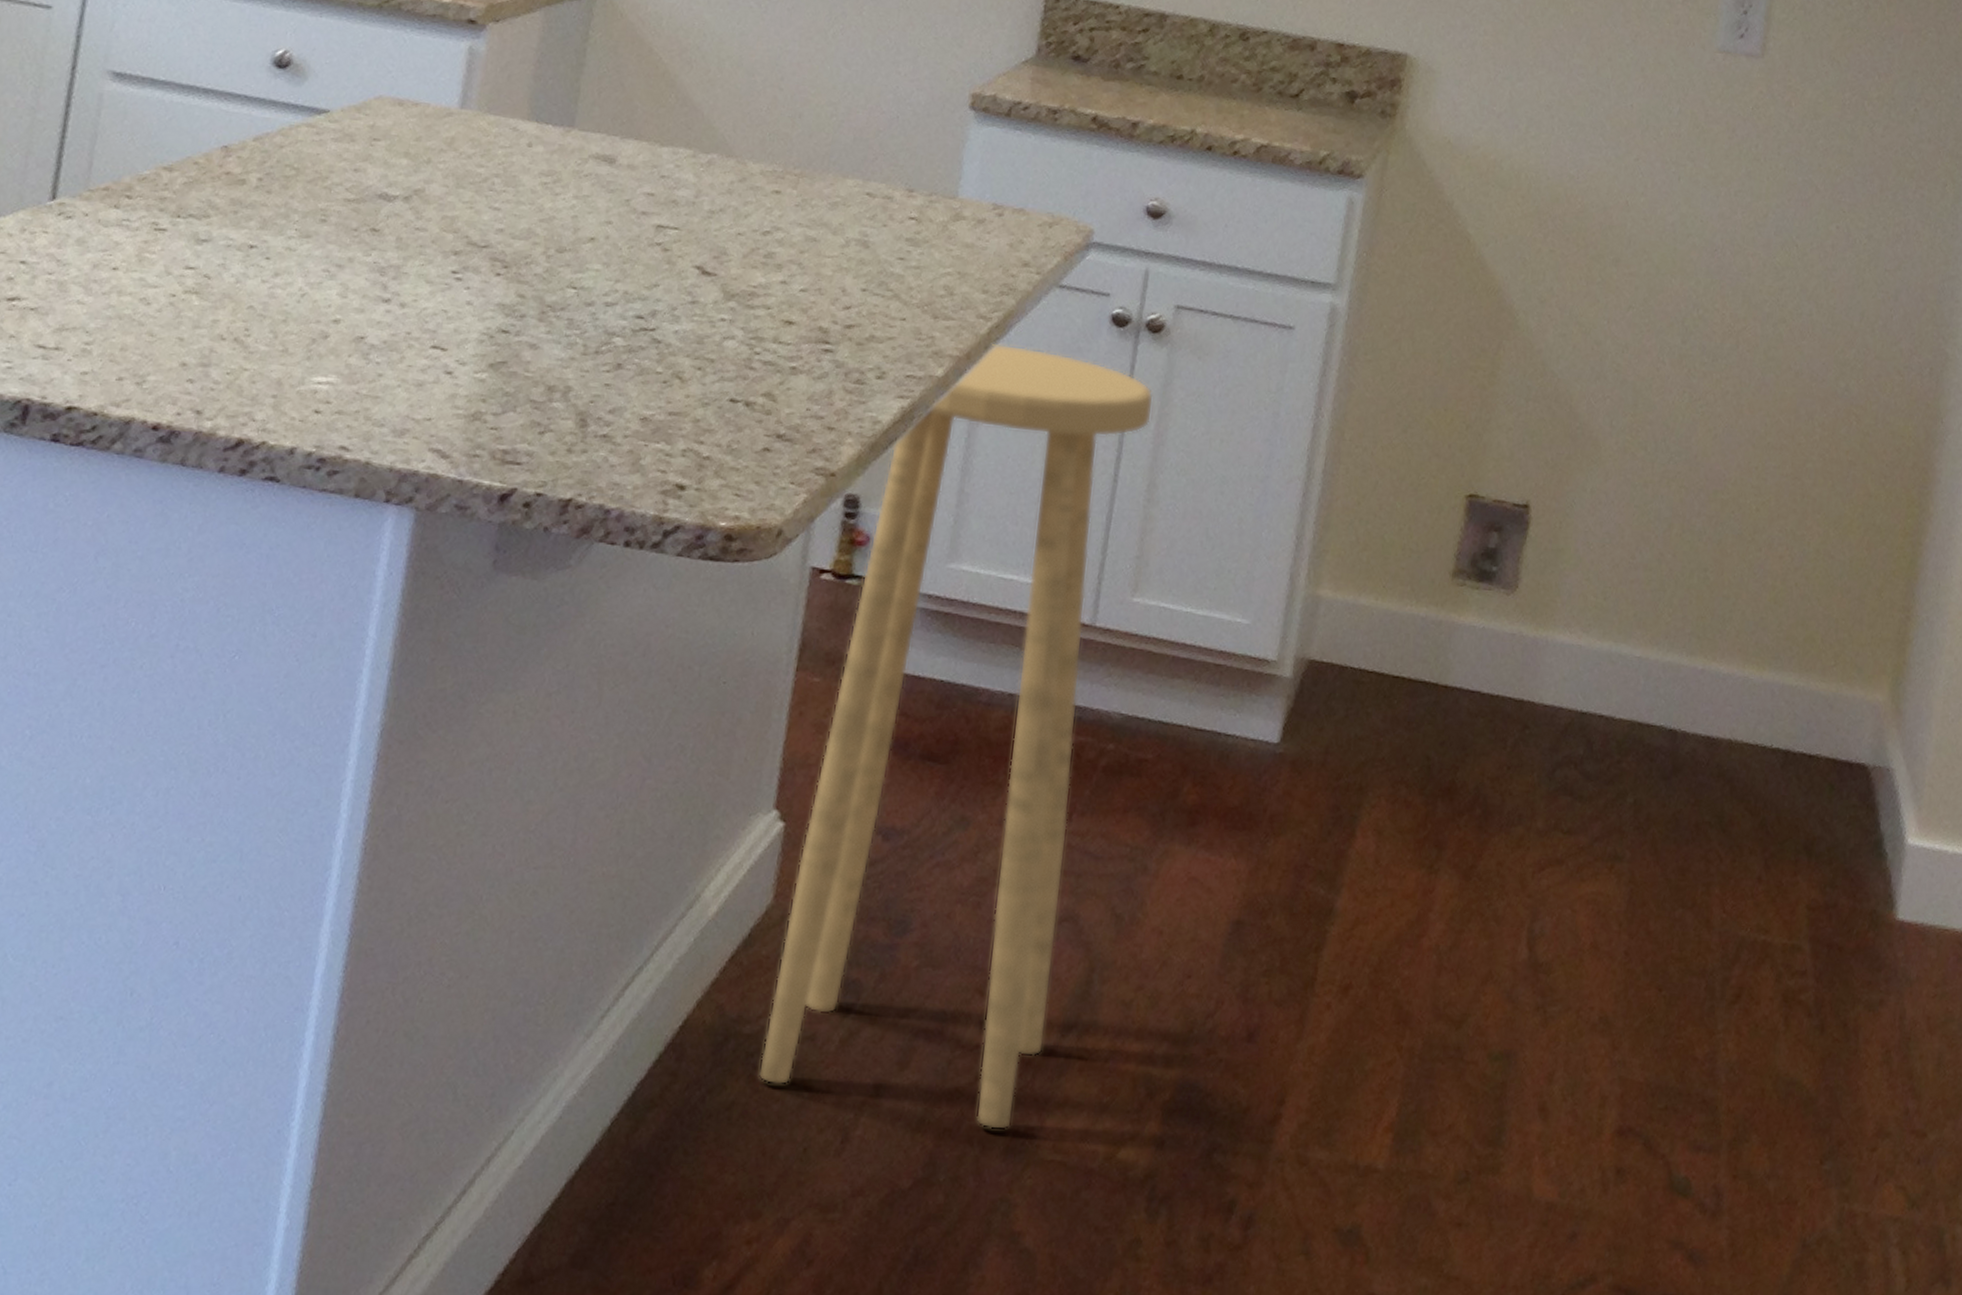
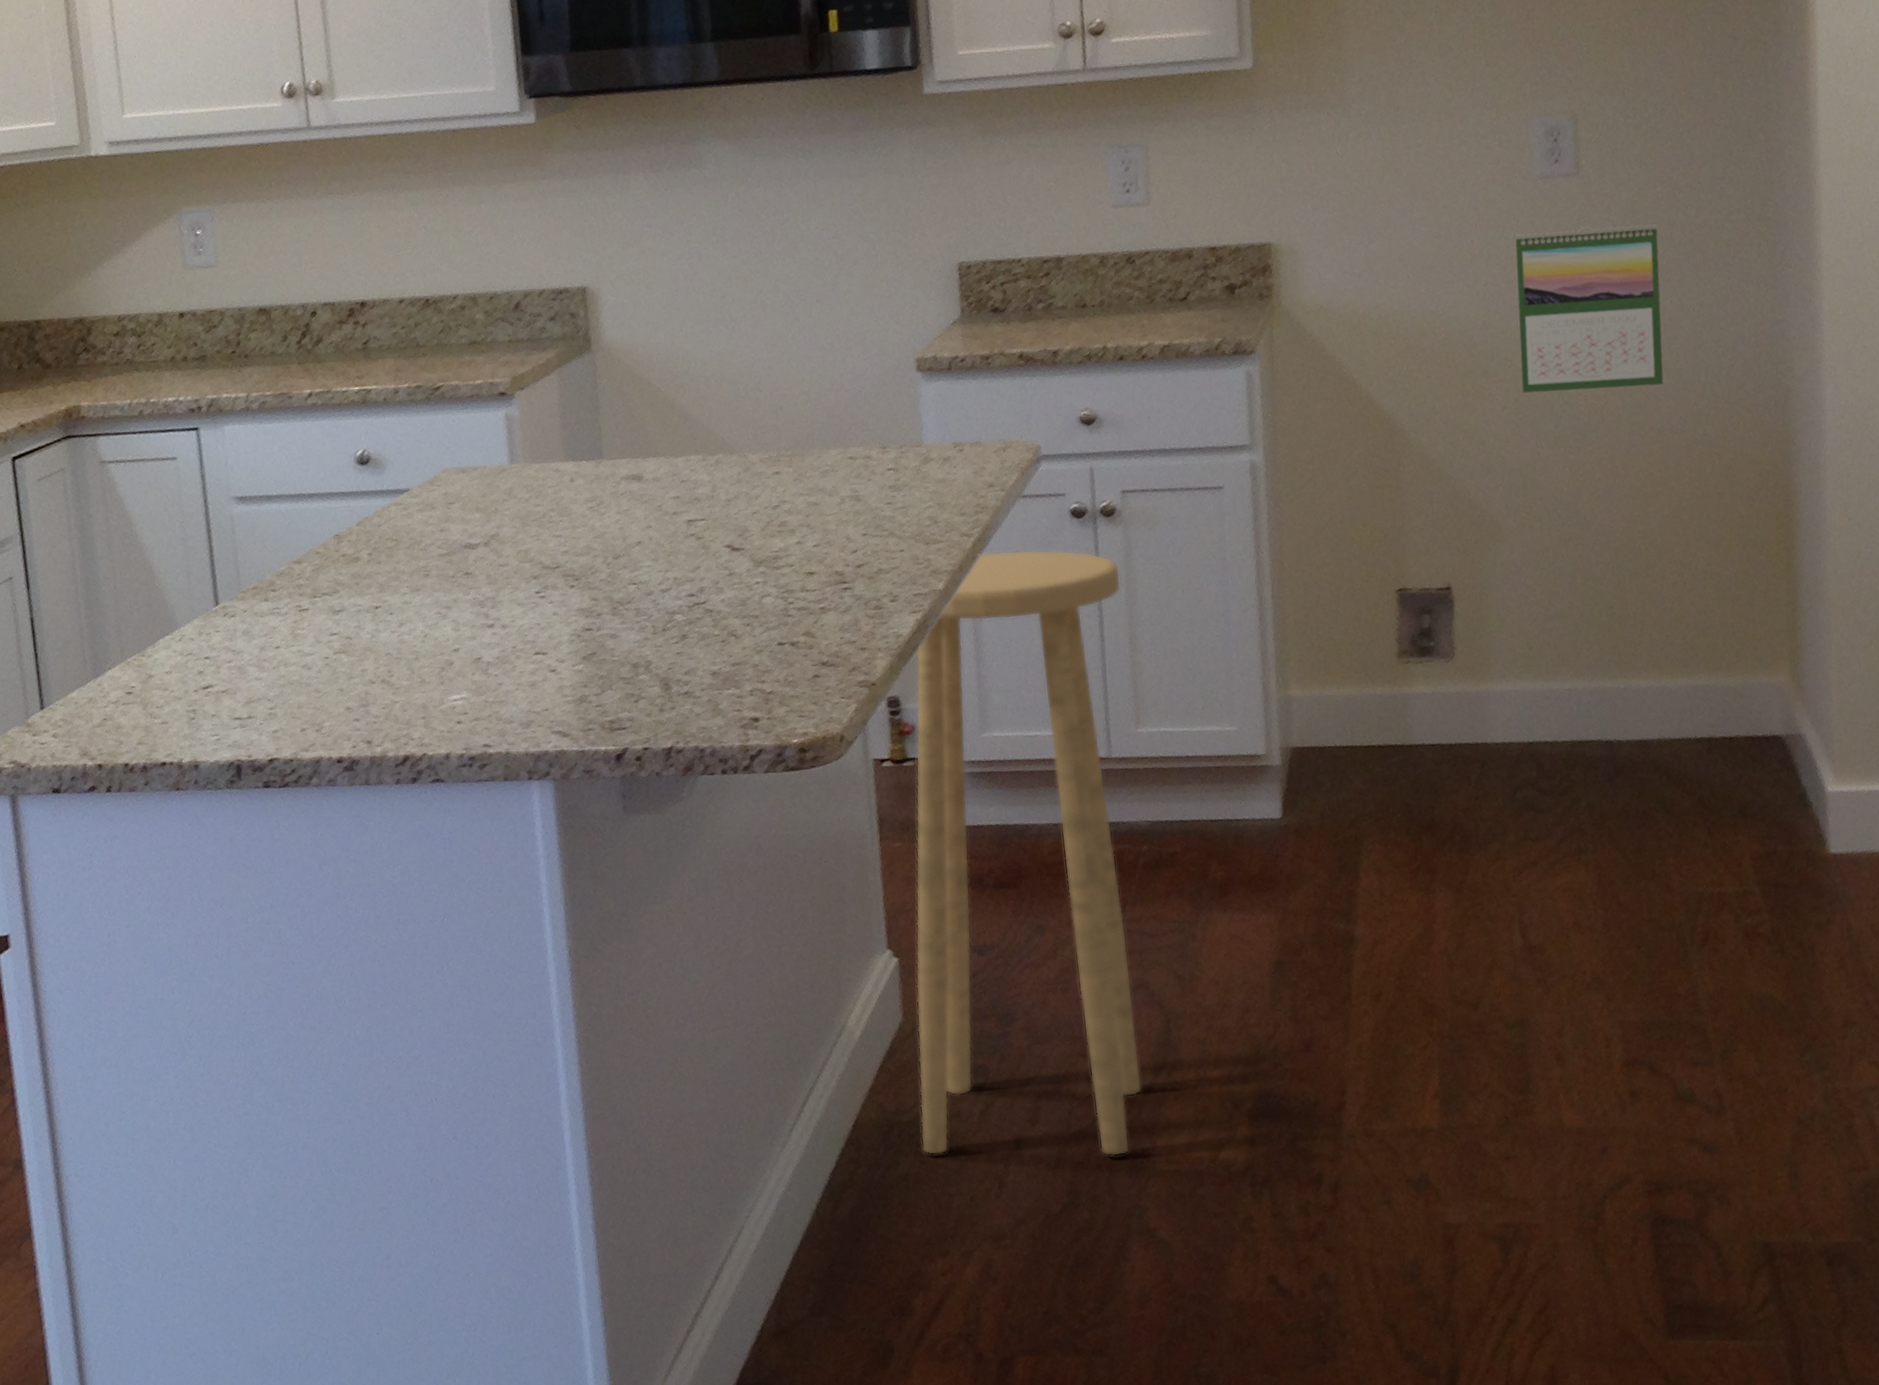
calendar: none [1653,109,1838,321] -> present [1515,224,1664,393]

